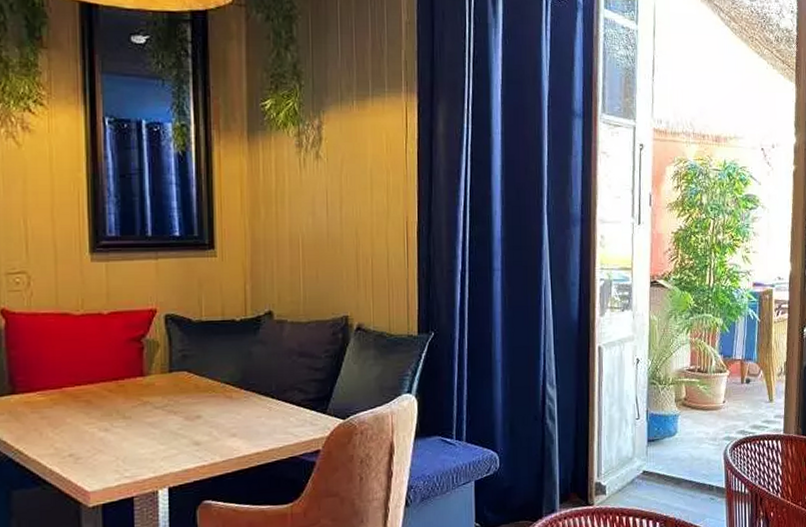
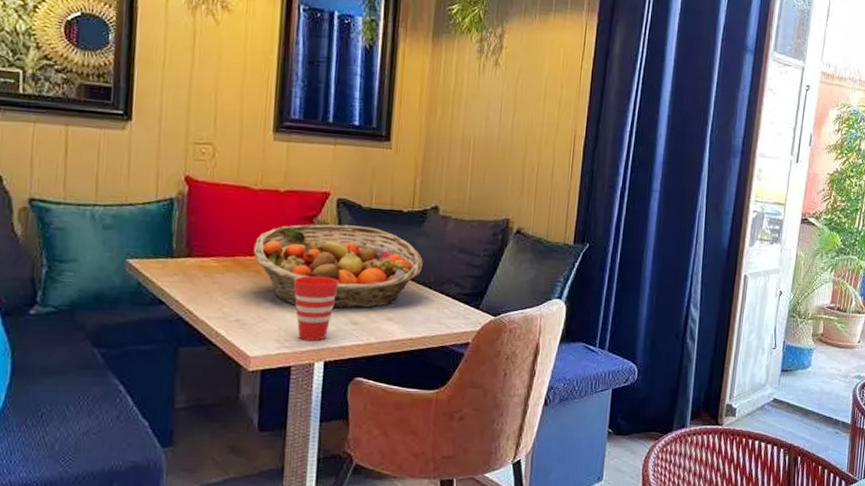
fruit basket: none [81,340,262,432] -> present [253,224,423,309]
cup: none [128,398,175,468] -> present [294,276,339,341]

